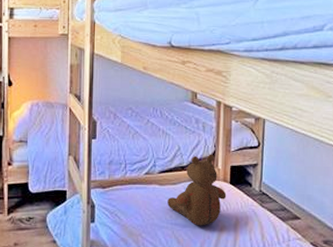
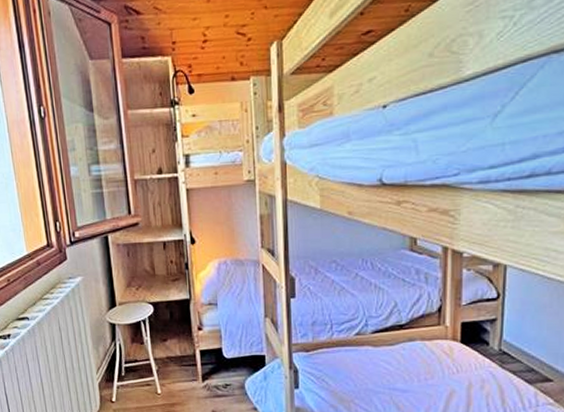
teddy bear: present [167,154,227,226] -> none [383,309,457,391]

